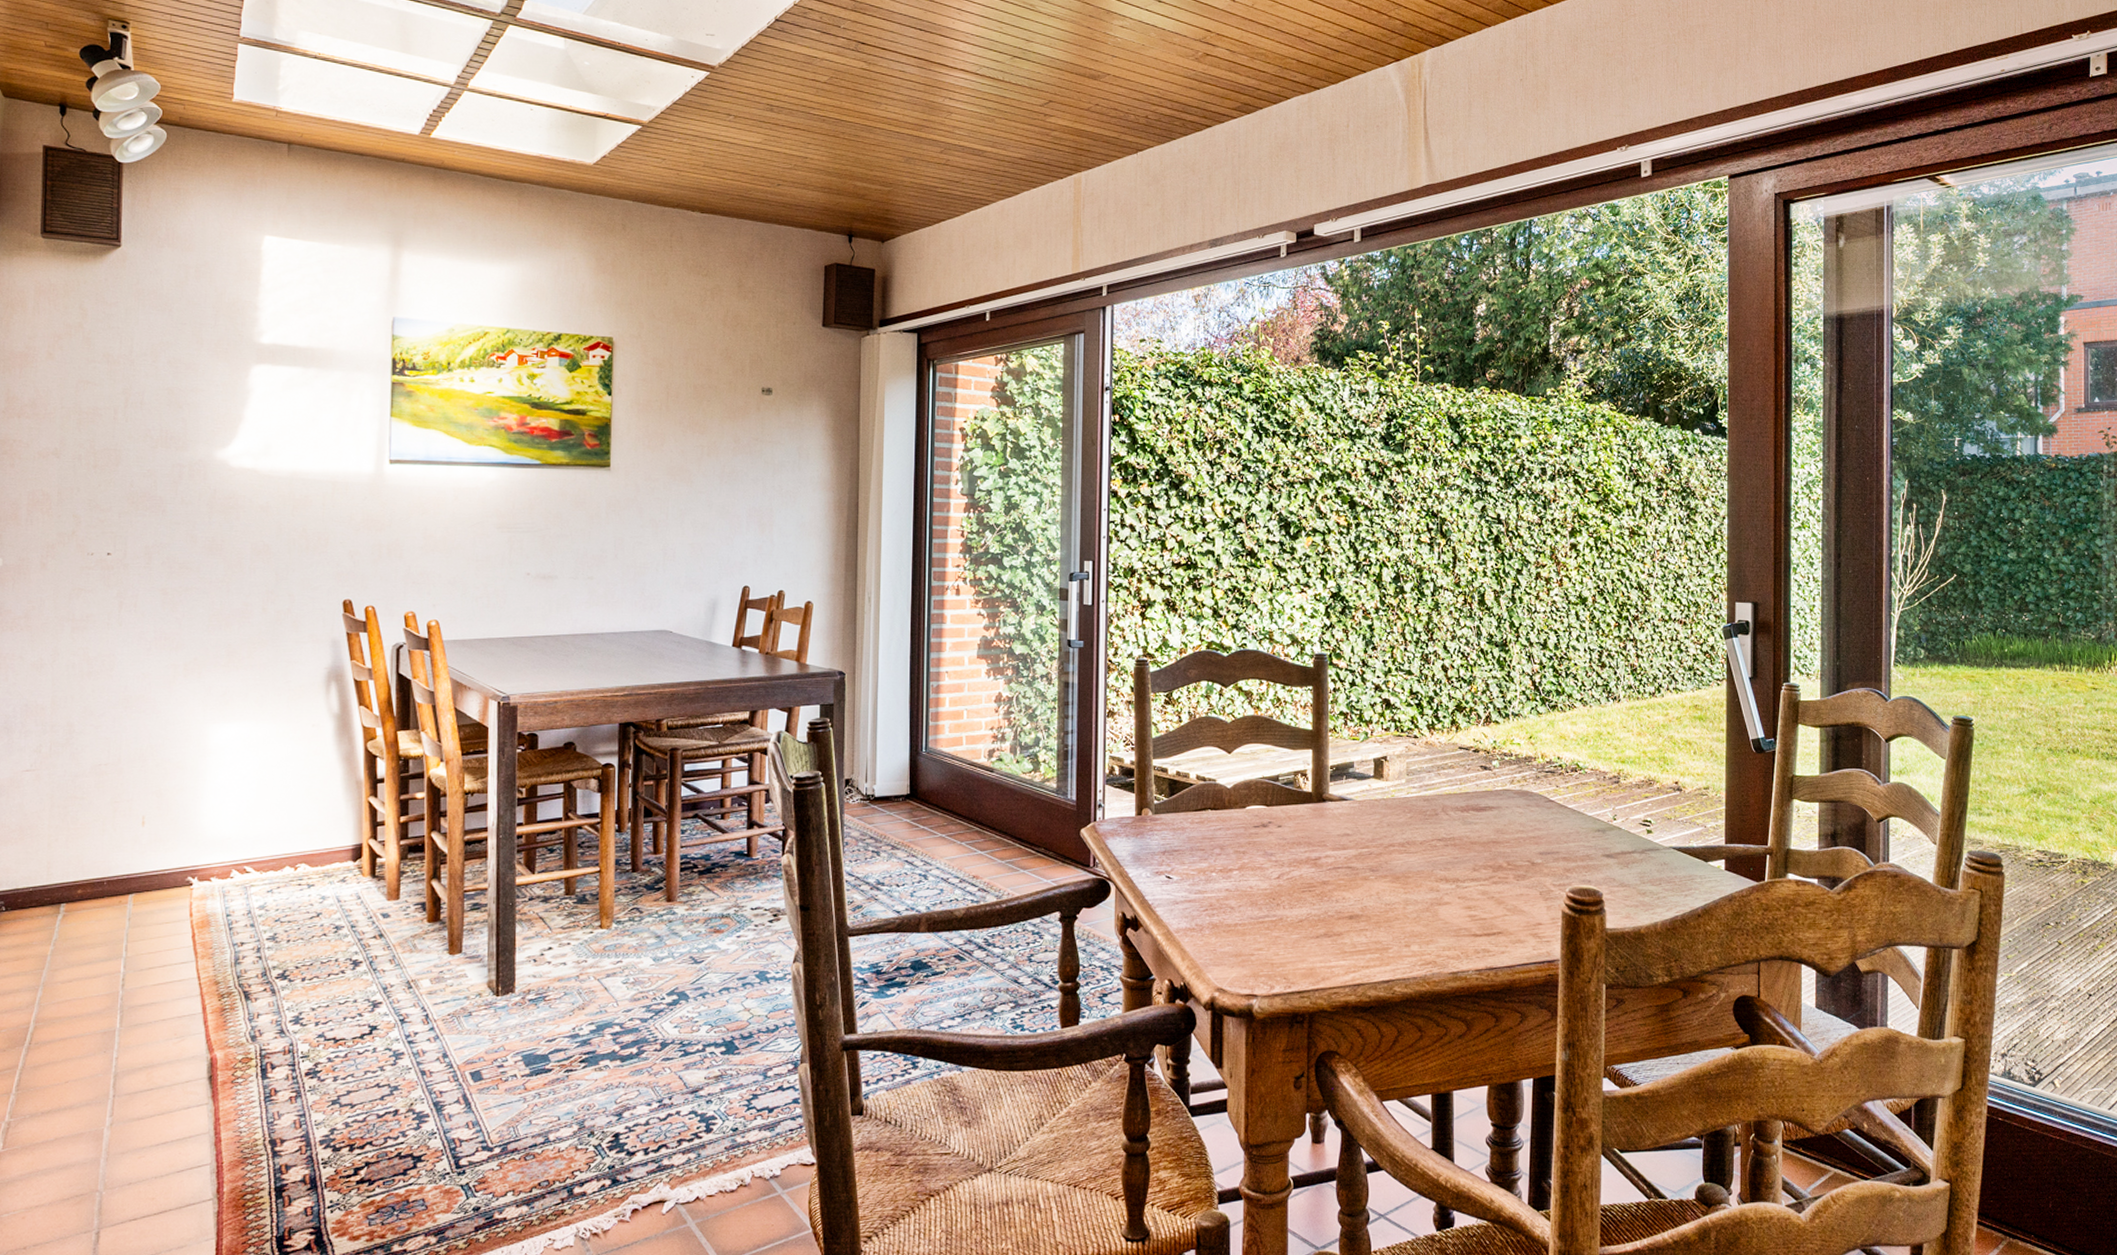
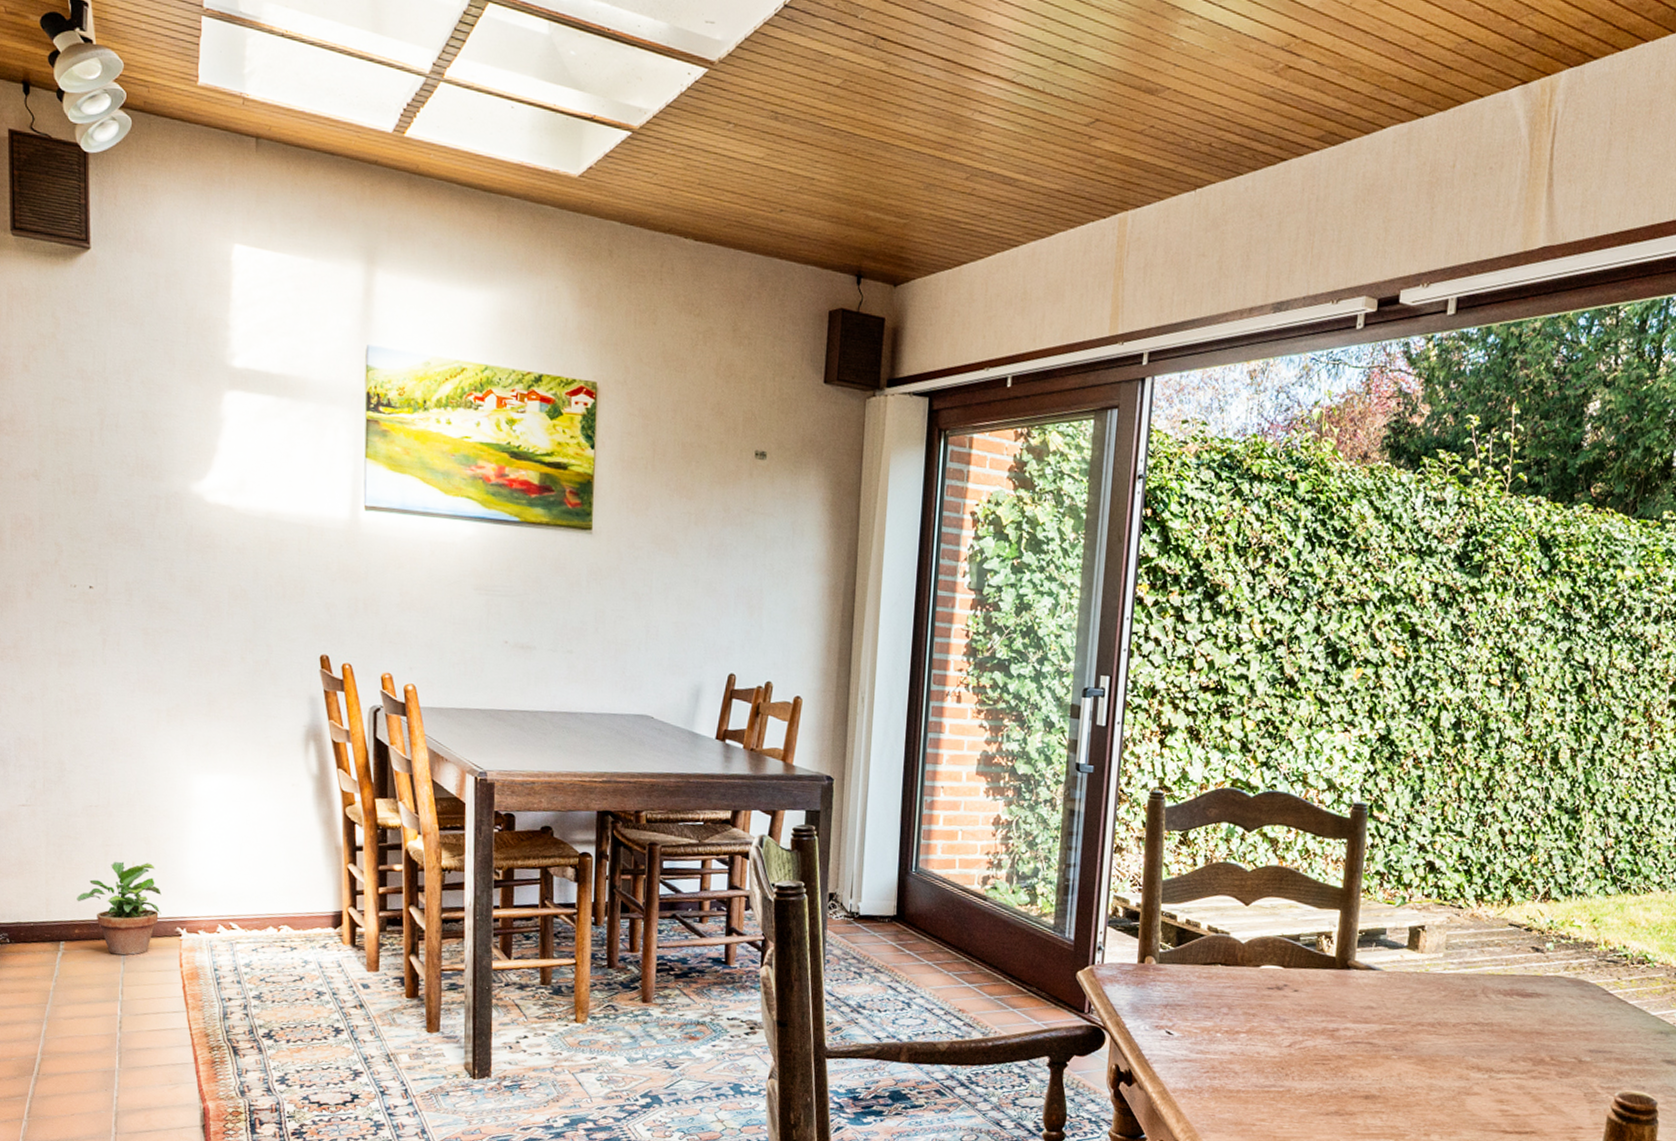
potted plant: none [81,815,172,911] -> present [77,861,161,956]

